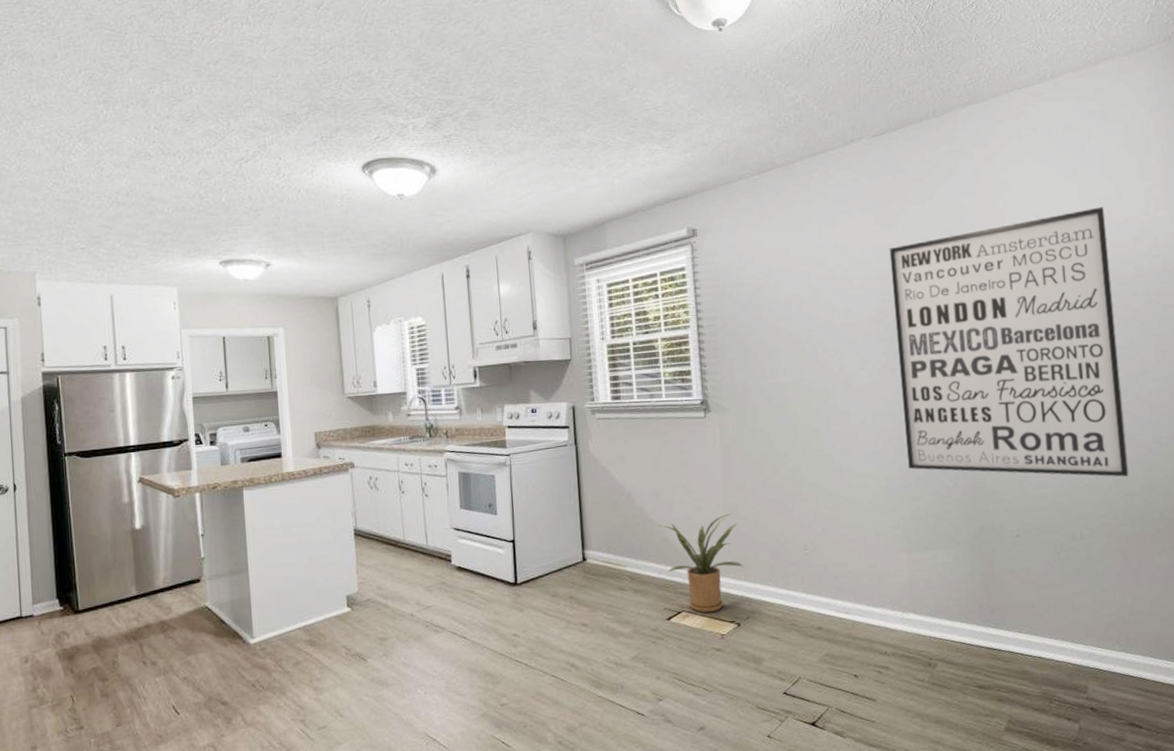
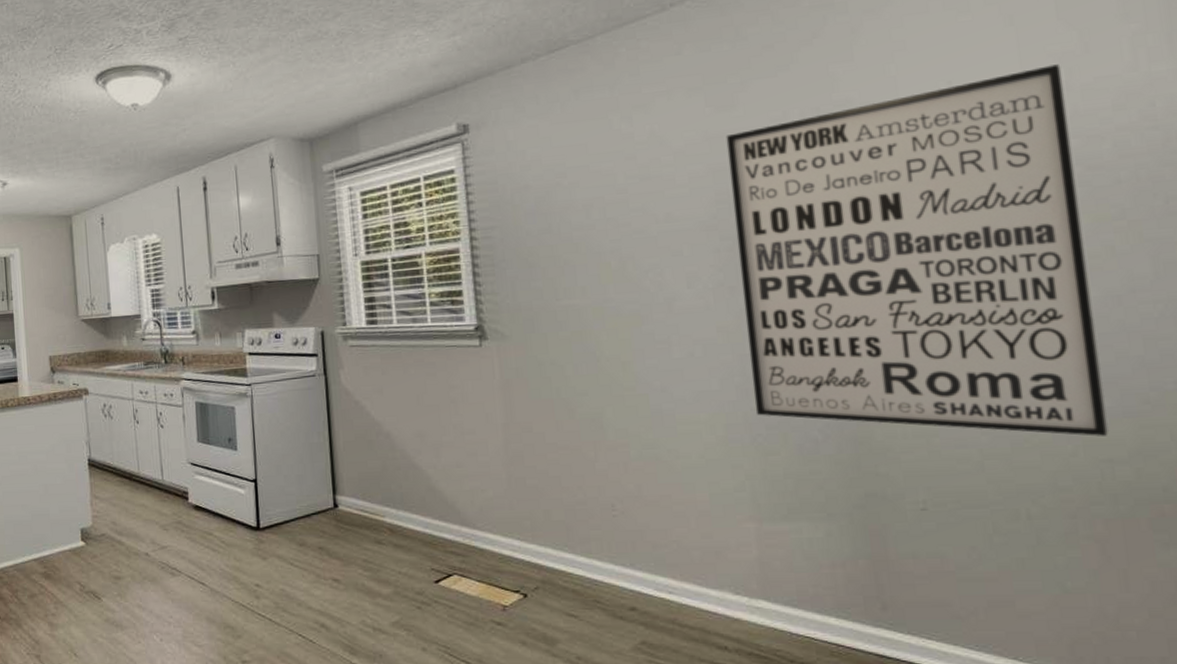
house plant: present [658,513,744,613] -> none [423,461,532,579]

